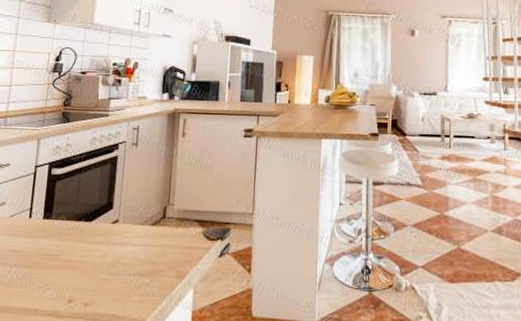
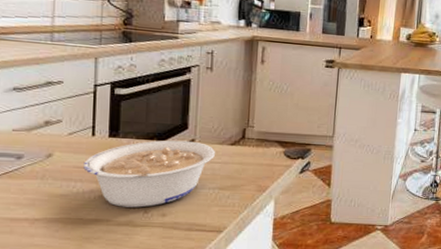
legume: none [19,221,137,296] -> present [83,140,215,208]

